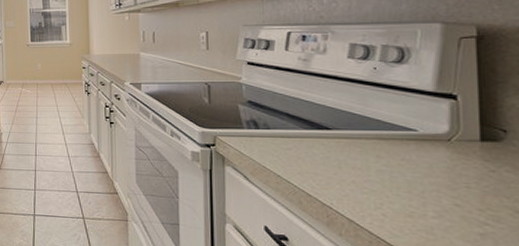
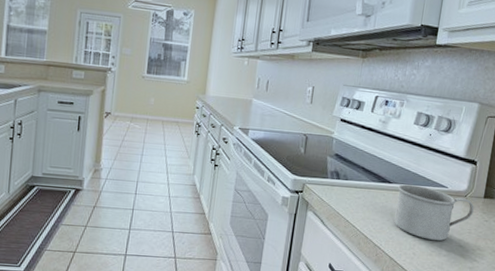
mug: none [341,130,468,198] -> present [394,184,474,241]

